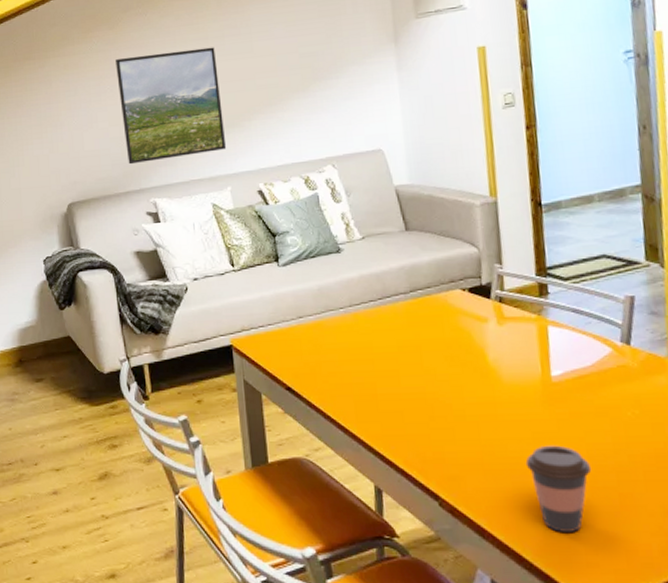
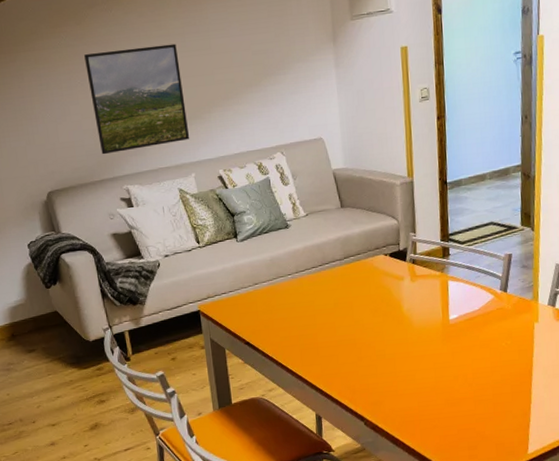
coffee cup: present [525,445,592,532] -> none [428,372,475,436]

